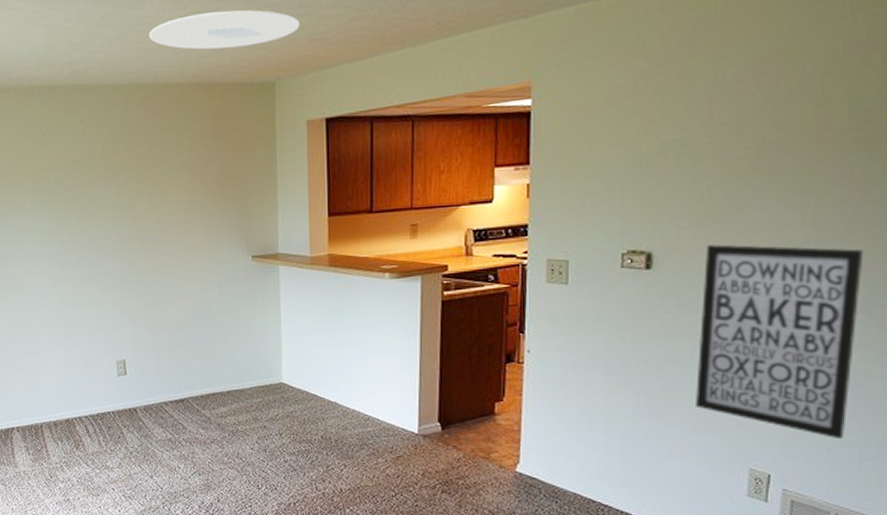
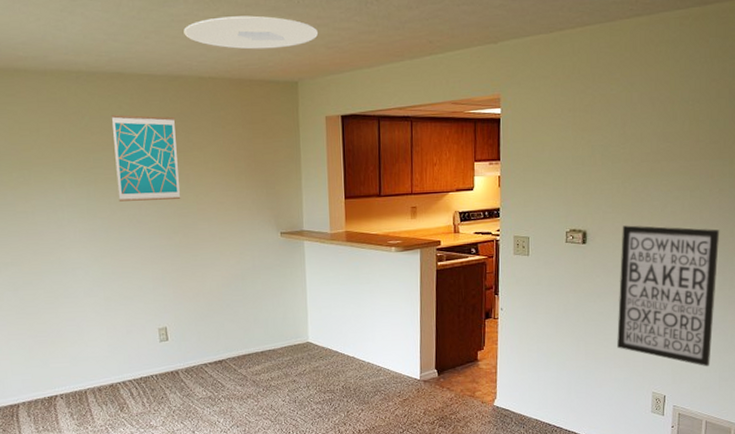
wall art: none [72,129,143,223] -> present [111,115,181,202]

